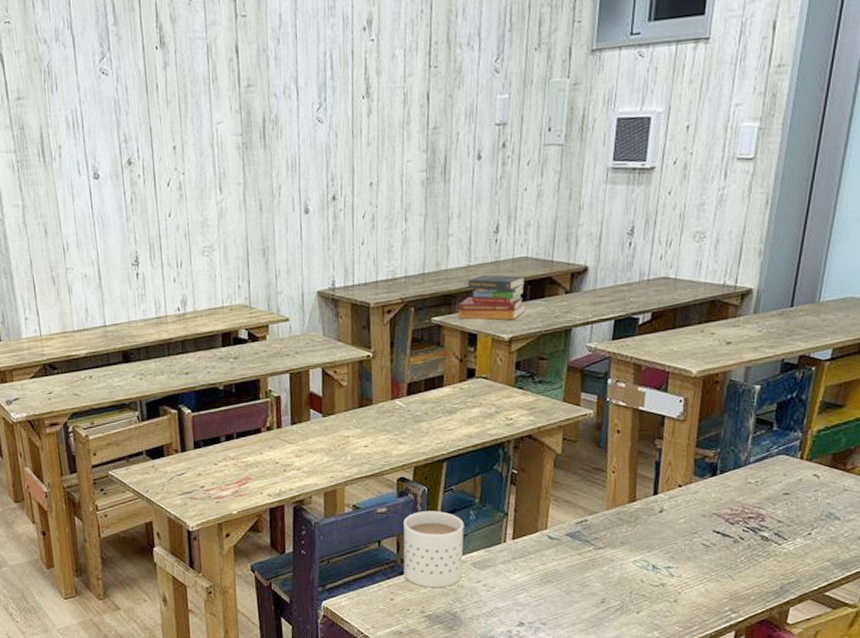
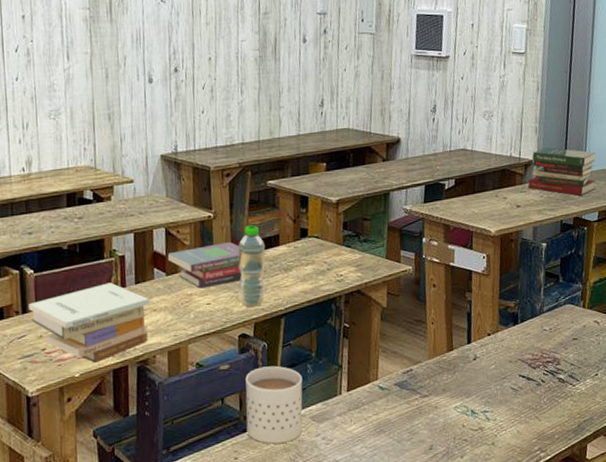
books: none [187,423,306,501] -> present [29,282,150,363]
books: none [324,382,402,431] -> present [167,241,242,289]
water bottle: none [397,365,429,451] -> present [237,225,266,308]
books: present [458,274,526,321] -> none [290,143,350,185]
books: none [744,272,836,331] -> present [528,147,595,197]

